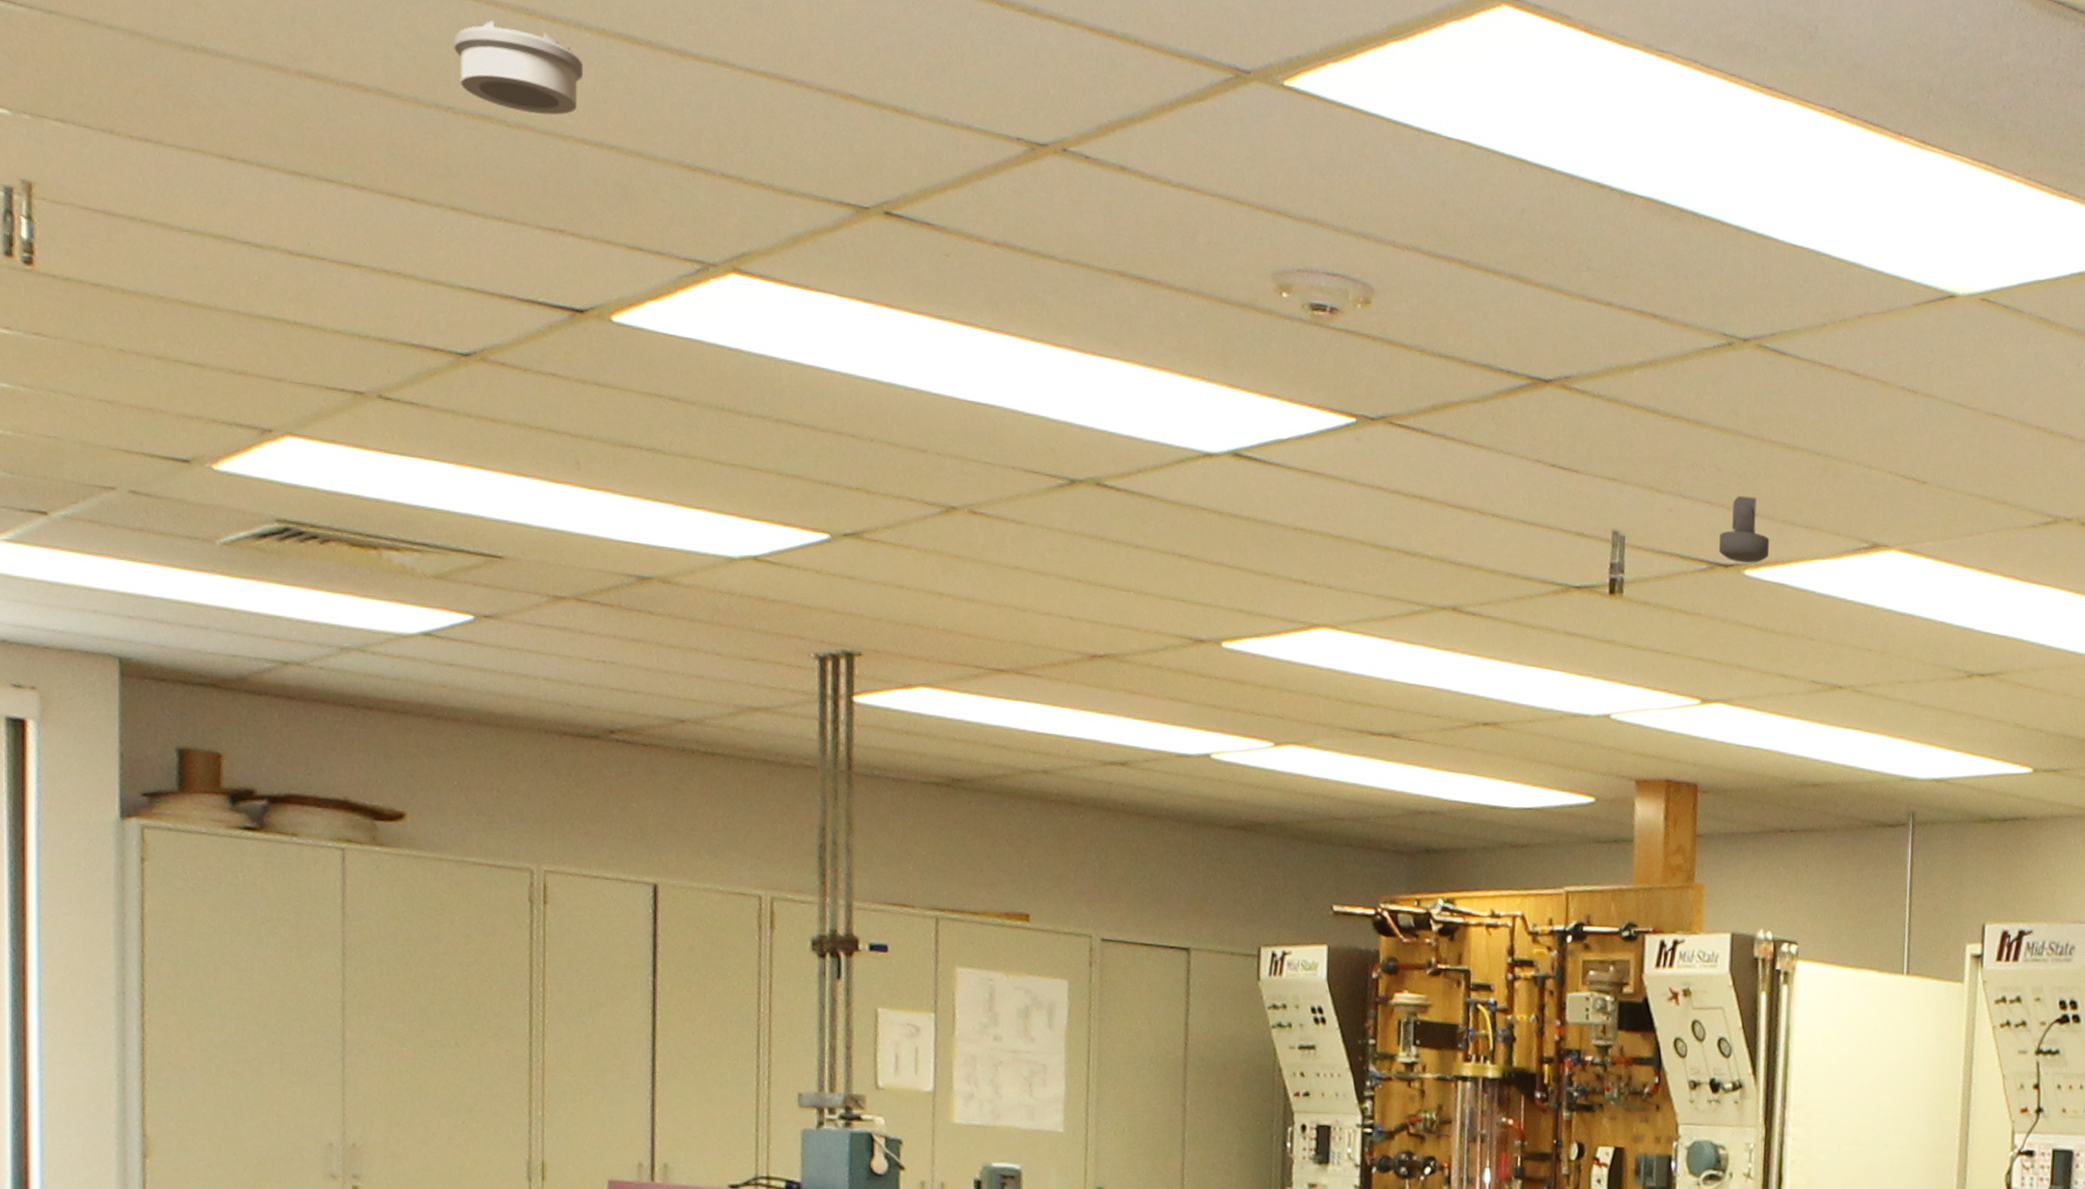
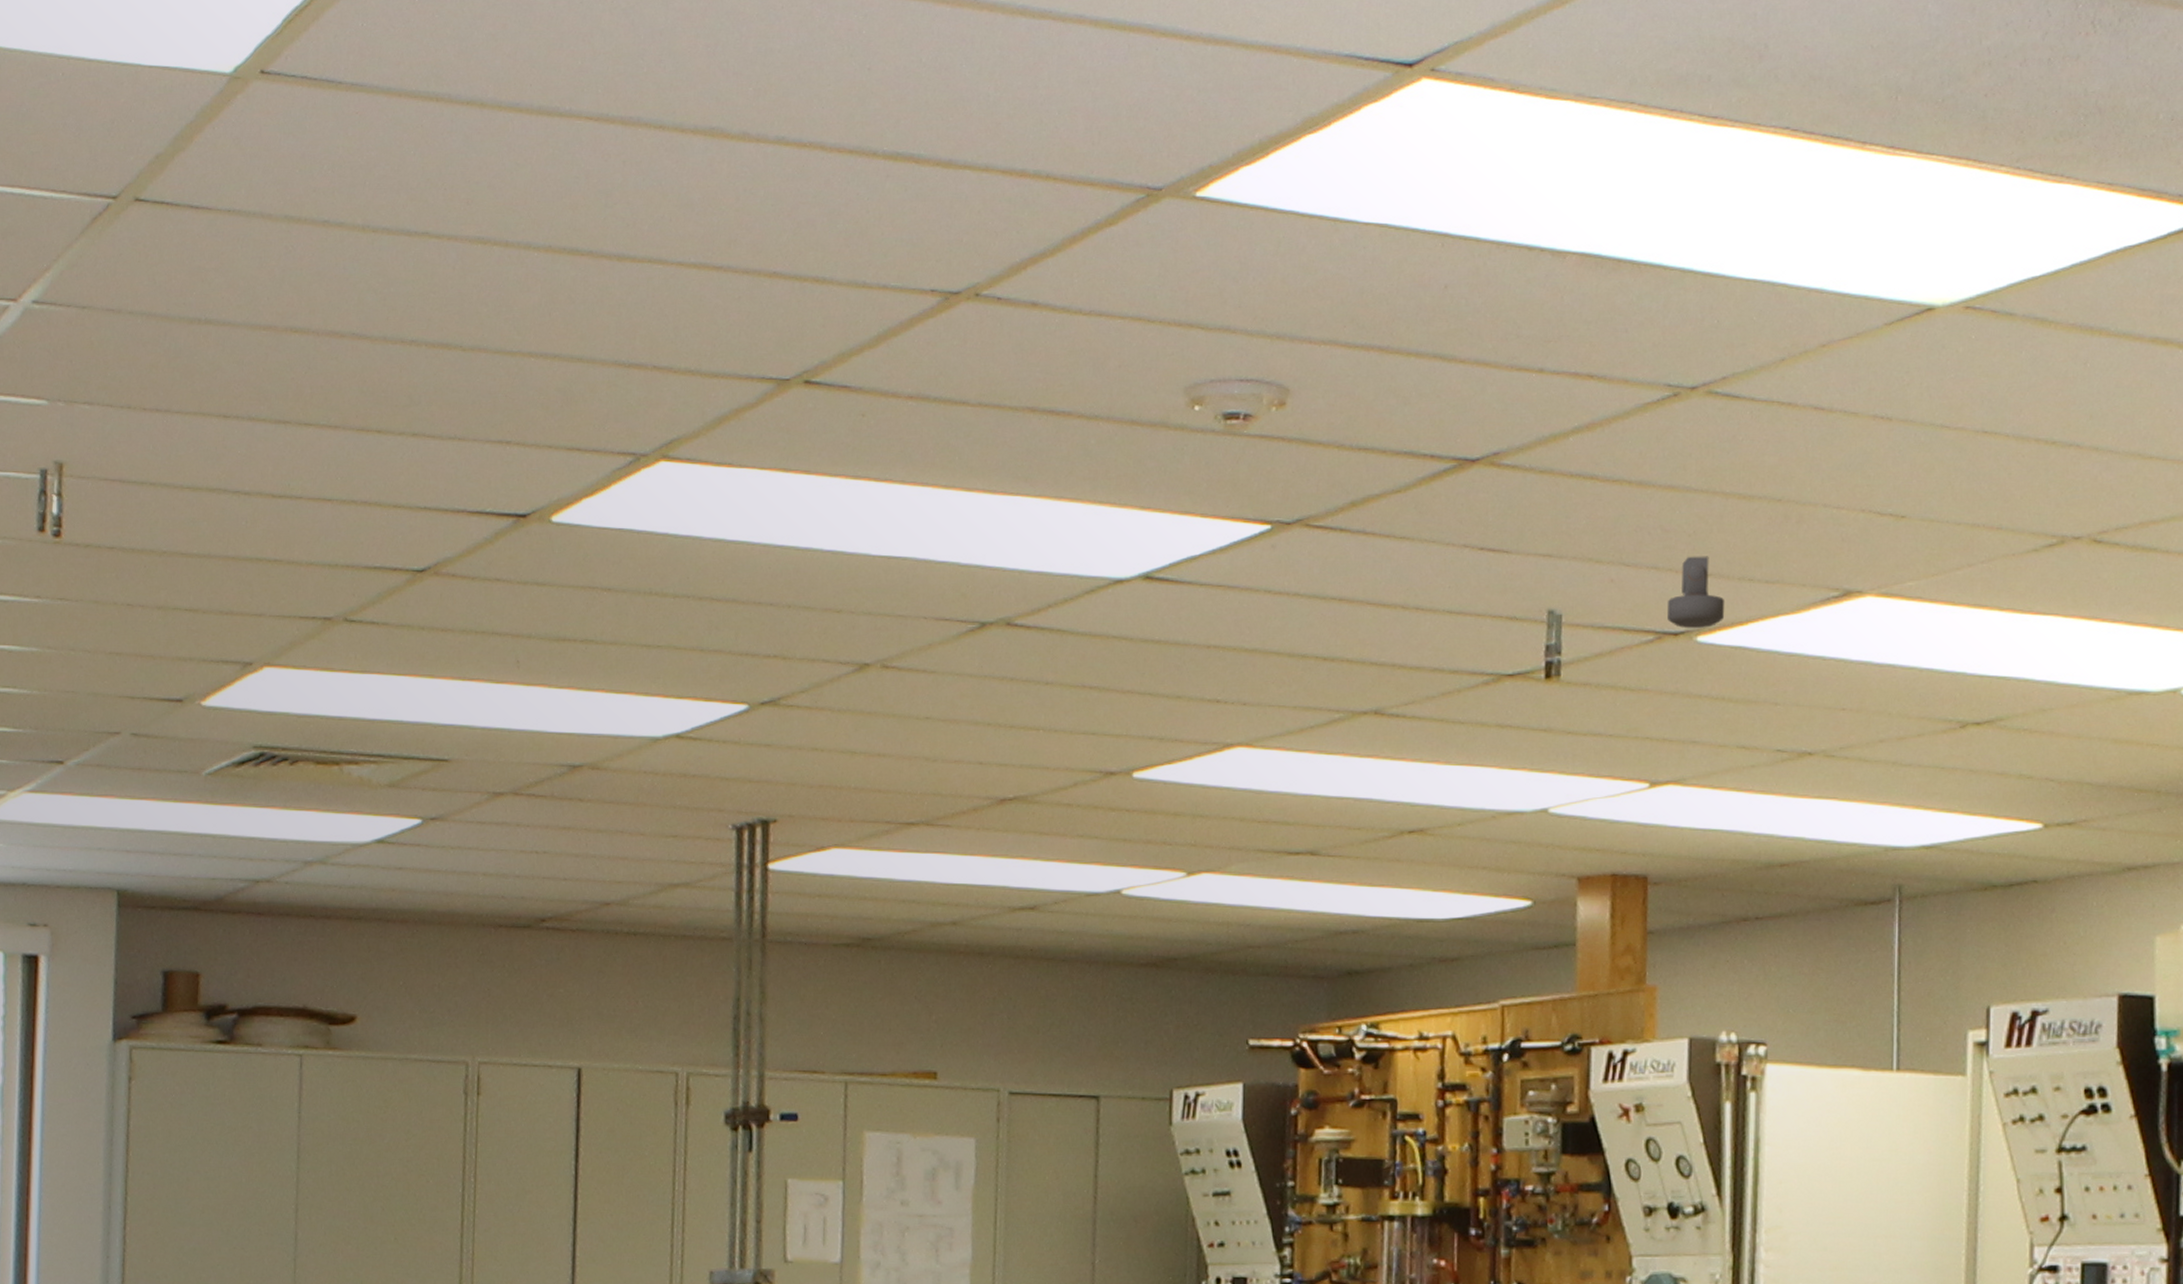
smoke detector: present [454,21,583,115] -> none [419,255,531,335]

